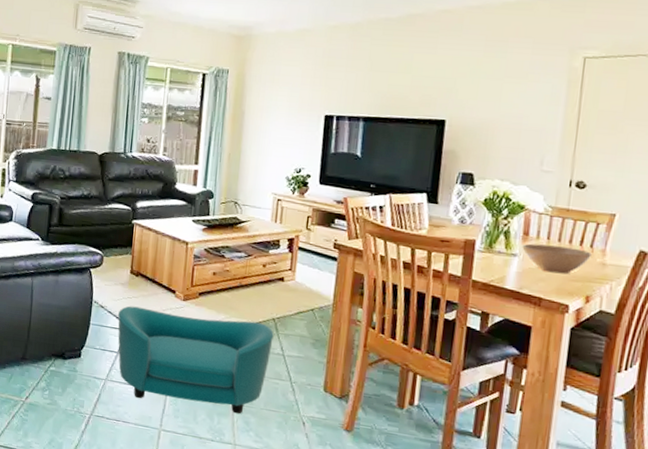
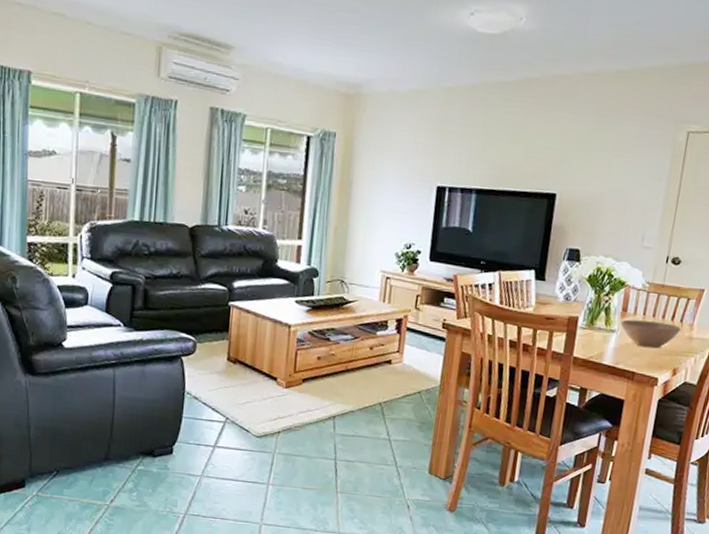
dog bed: present [117,305,274,414] -> none [213,396,380,502]

